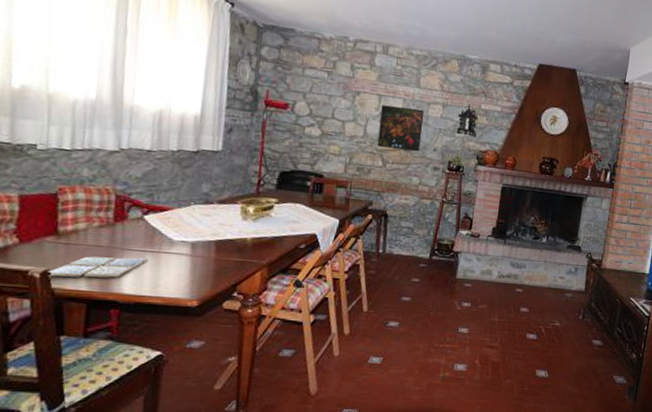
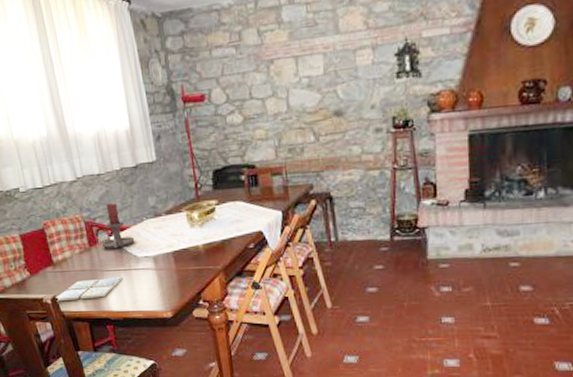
candle holder: none [131,181,174,229] -> present [101,203,135,249]
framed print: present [377,105,425,152] -> none [300,60,355,120]

